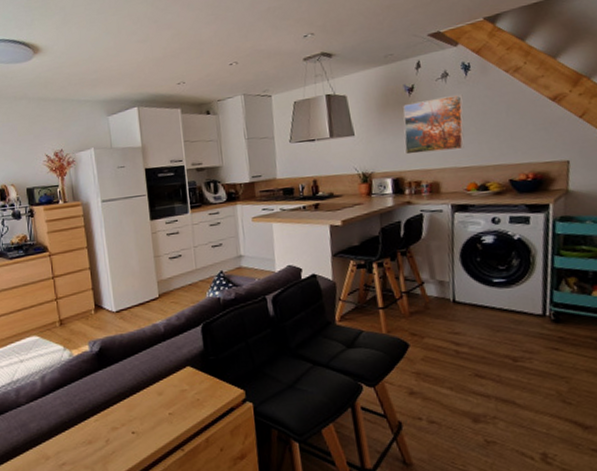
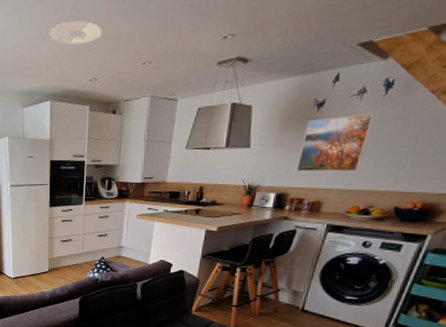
recessed light: none [128,29,183,51] -> present [49,20,102,45]

